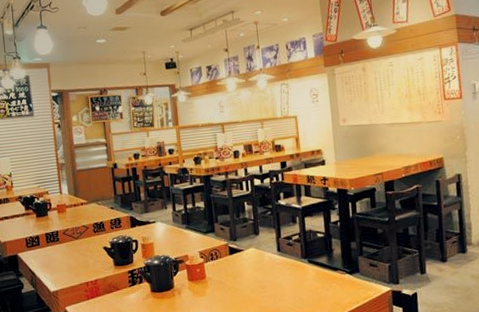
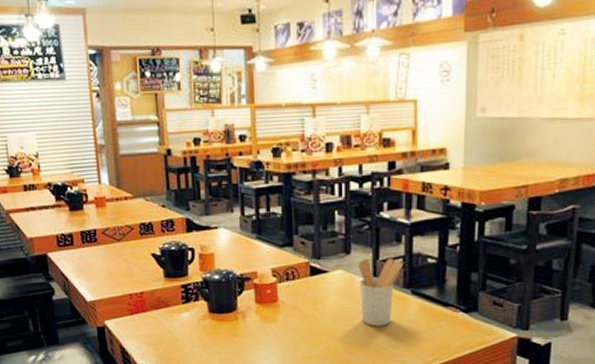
utensil holder: none [266,236,300,292] -> present [358,259,404,326]

